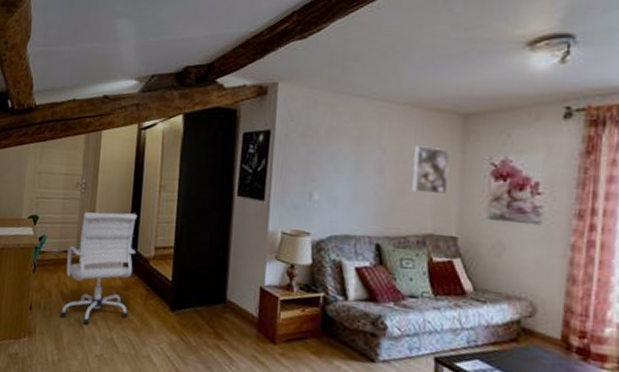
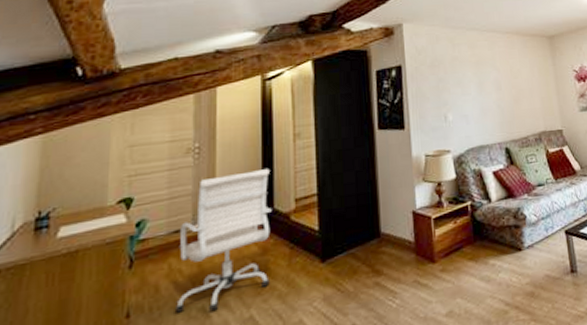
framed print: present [412,145,451,195] -> none [520,63,549,100]

